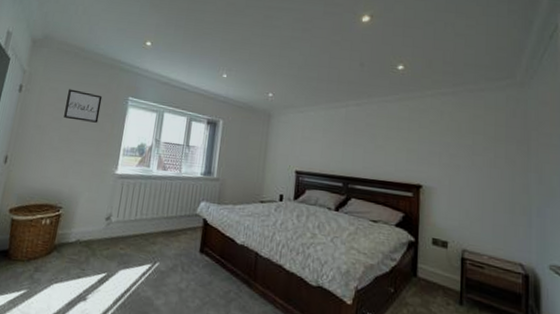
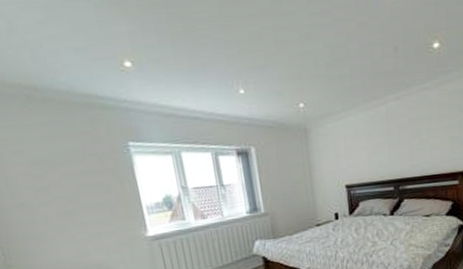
wall art: present [64,89,103,123] -> none [41,147,100,187]

